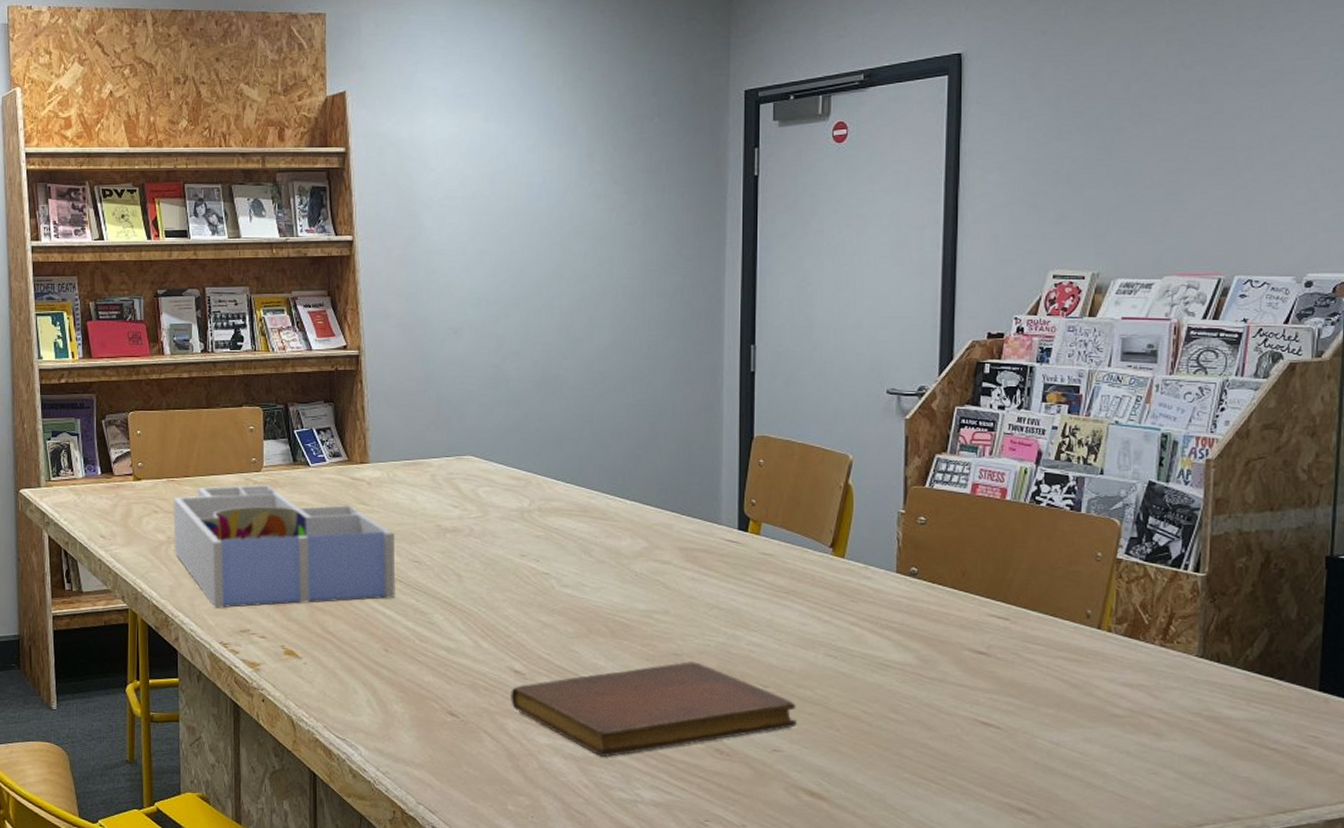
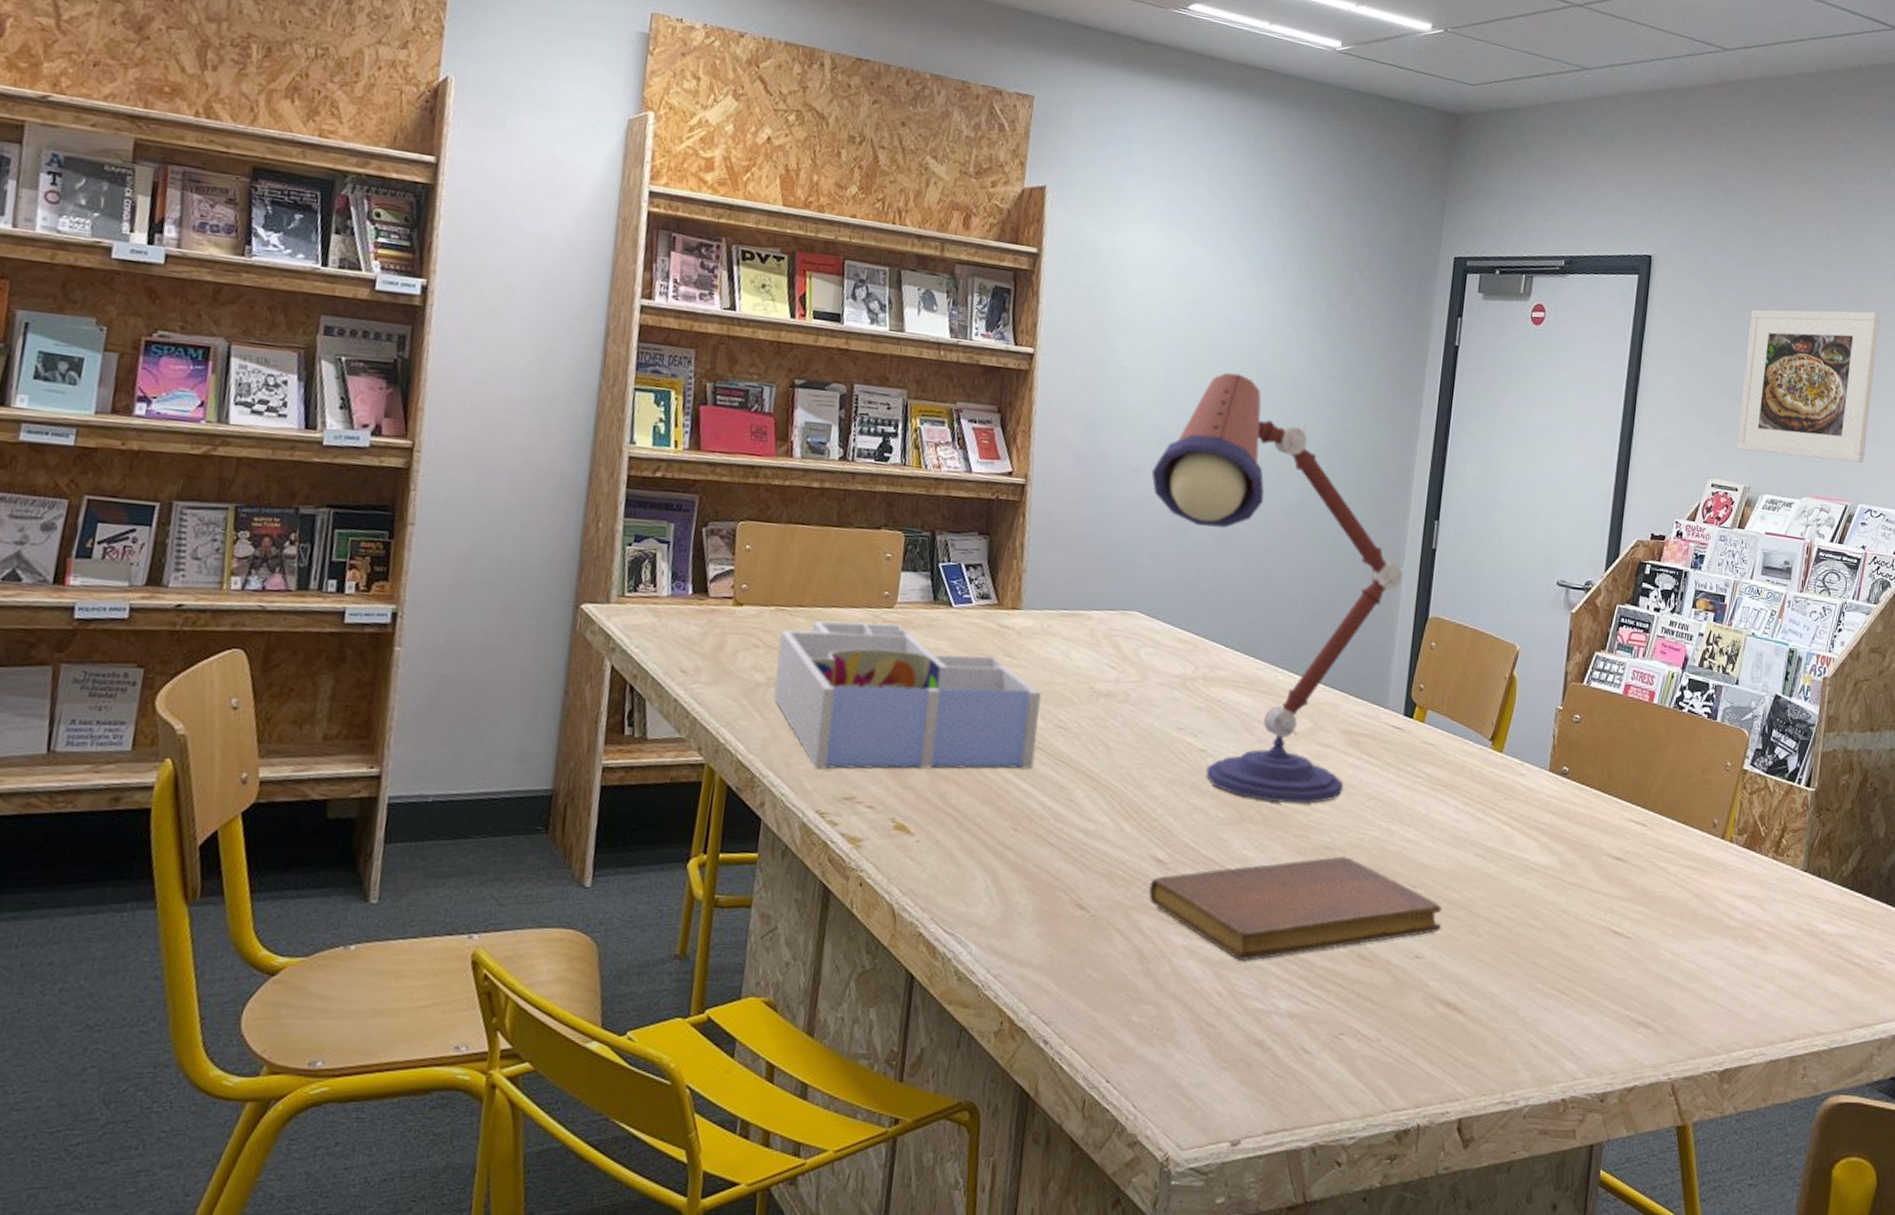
desk lamp: none [470,232,726,617] -> present [1151,373,1406,804]
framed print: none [1079,69,1245,236] -> present [1736,309,1880,463]

